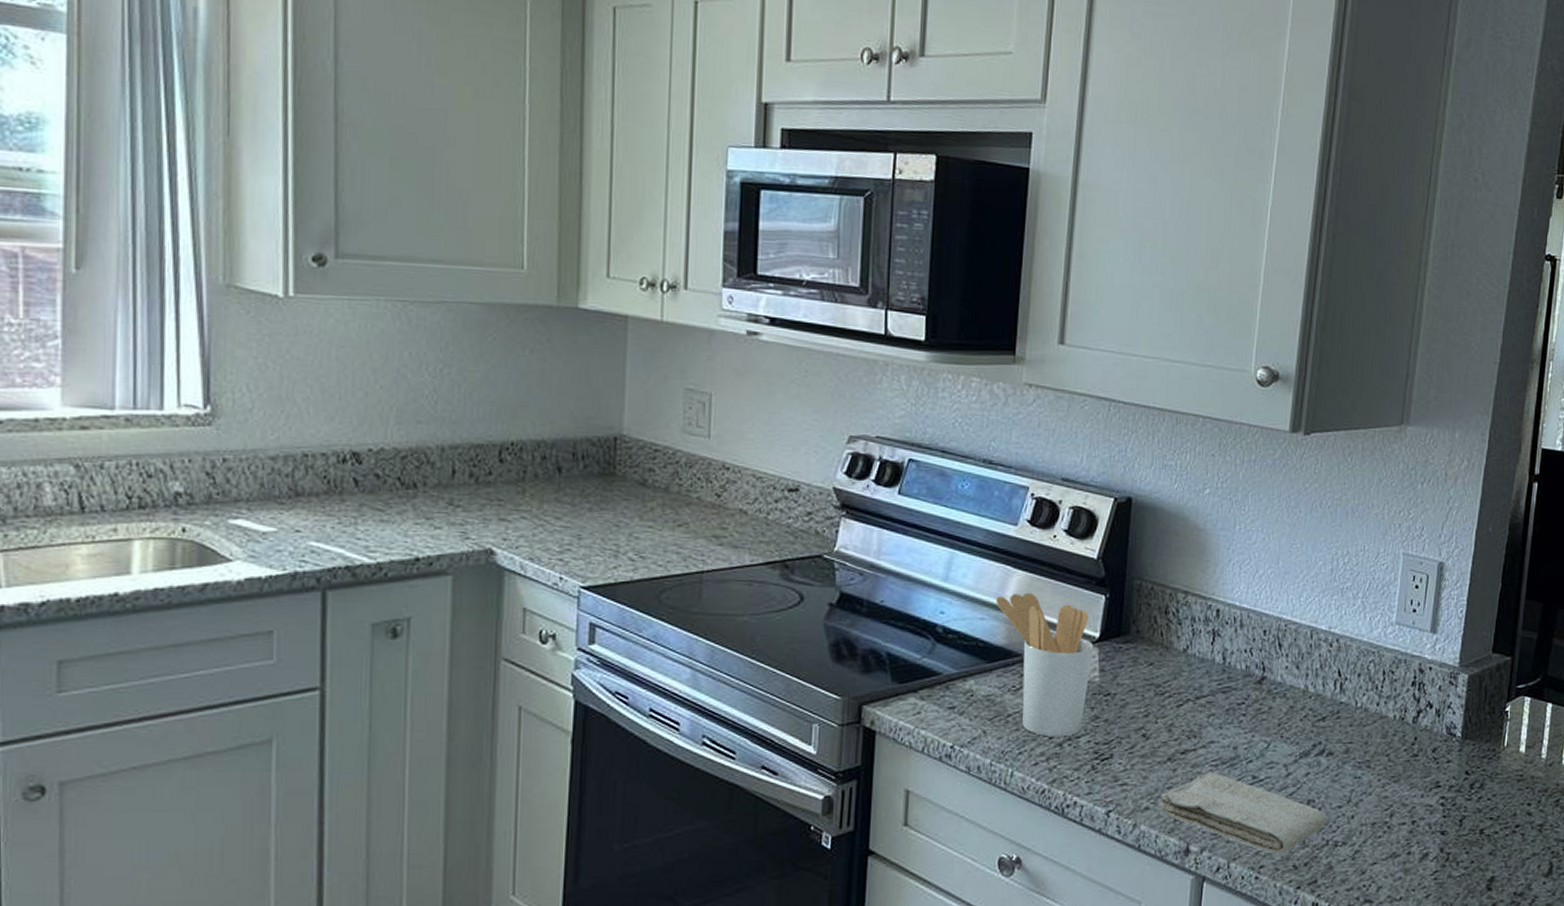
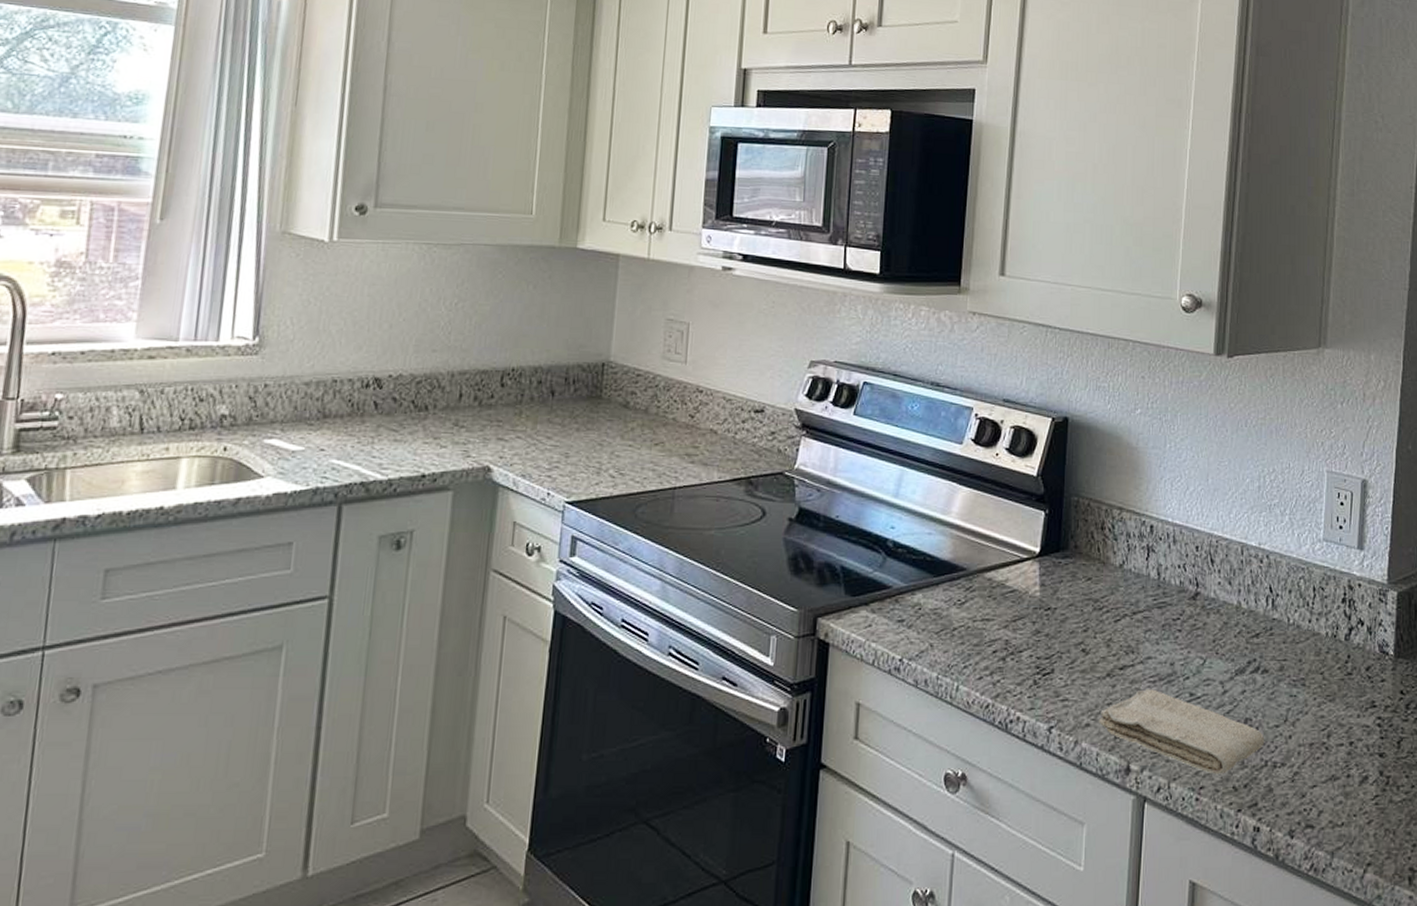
utensil holder: present [996,592,1094,737] -> none [943,508,1034,651]

